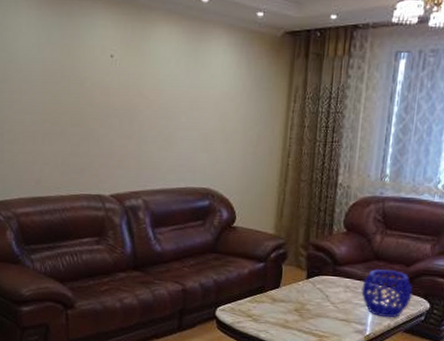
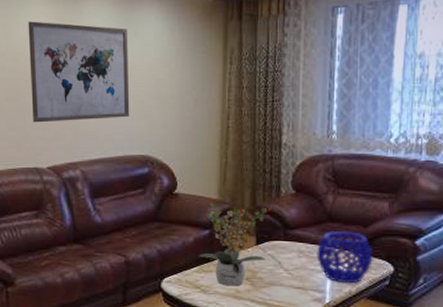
wall art: none [94,44,196,150] -> present [28,21,130,123]
potted plant: none [253,234,323,317] -> present [199,200,272,286]

